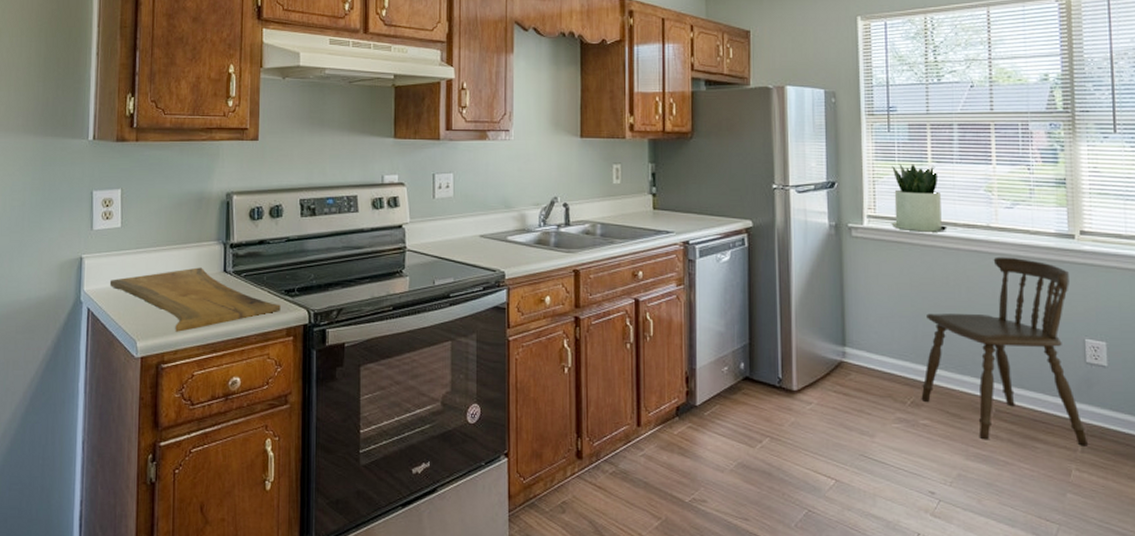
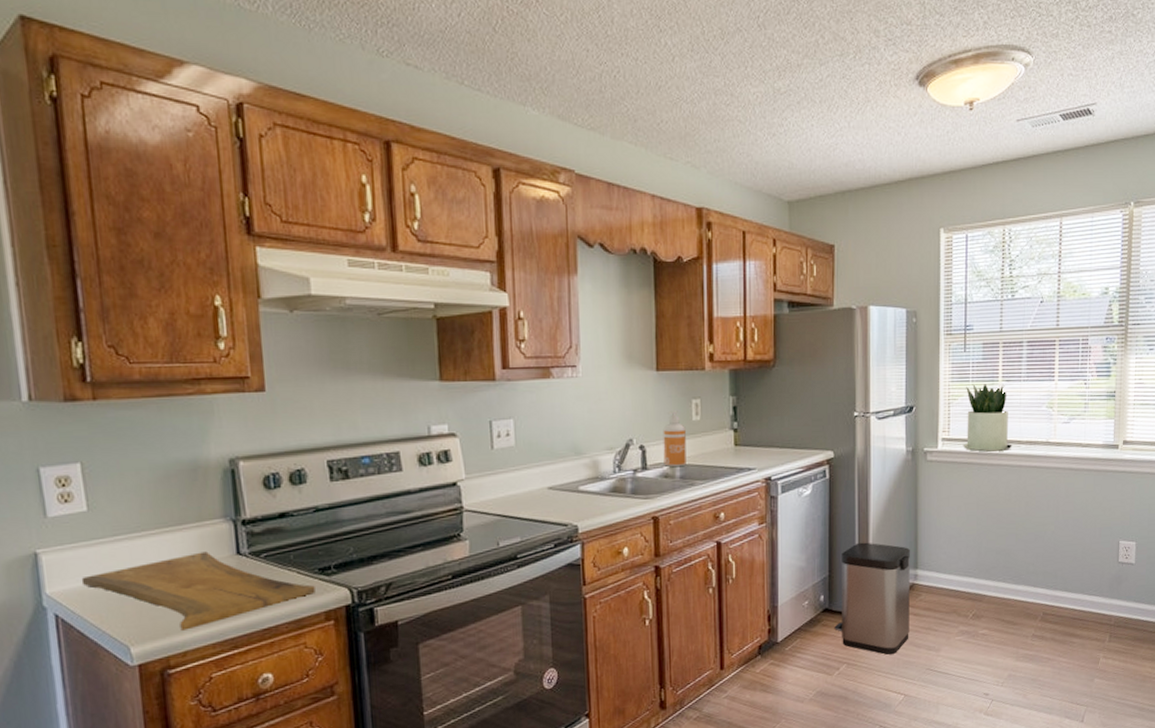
soap dispenser: none [585,174,607,226] -> present [663,411,686,468]
pedal bin: none [756,313,839,433] -> present [834,542,910,655]
dining chair: present [921,257,1089,446] -> none [981,470,1115,641]

